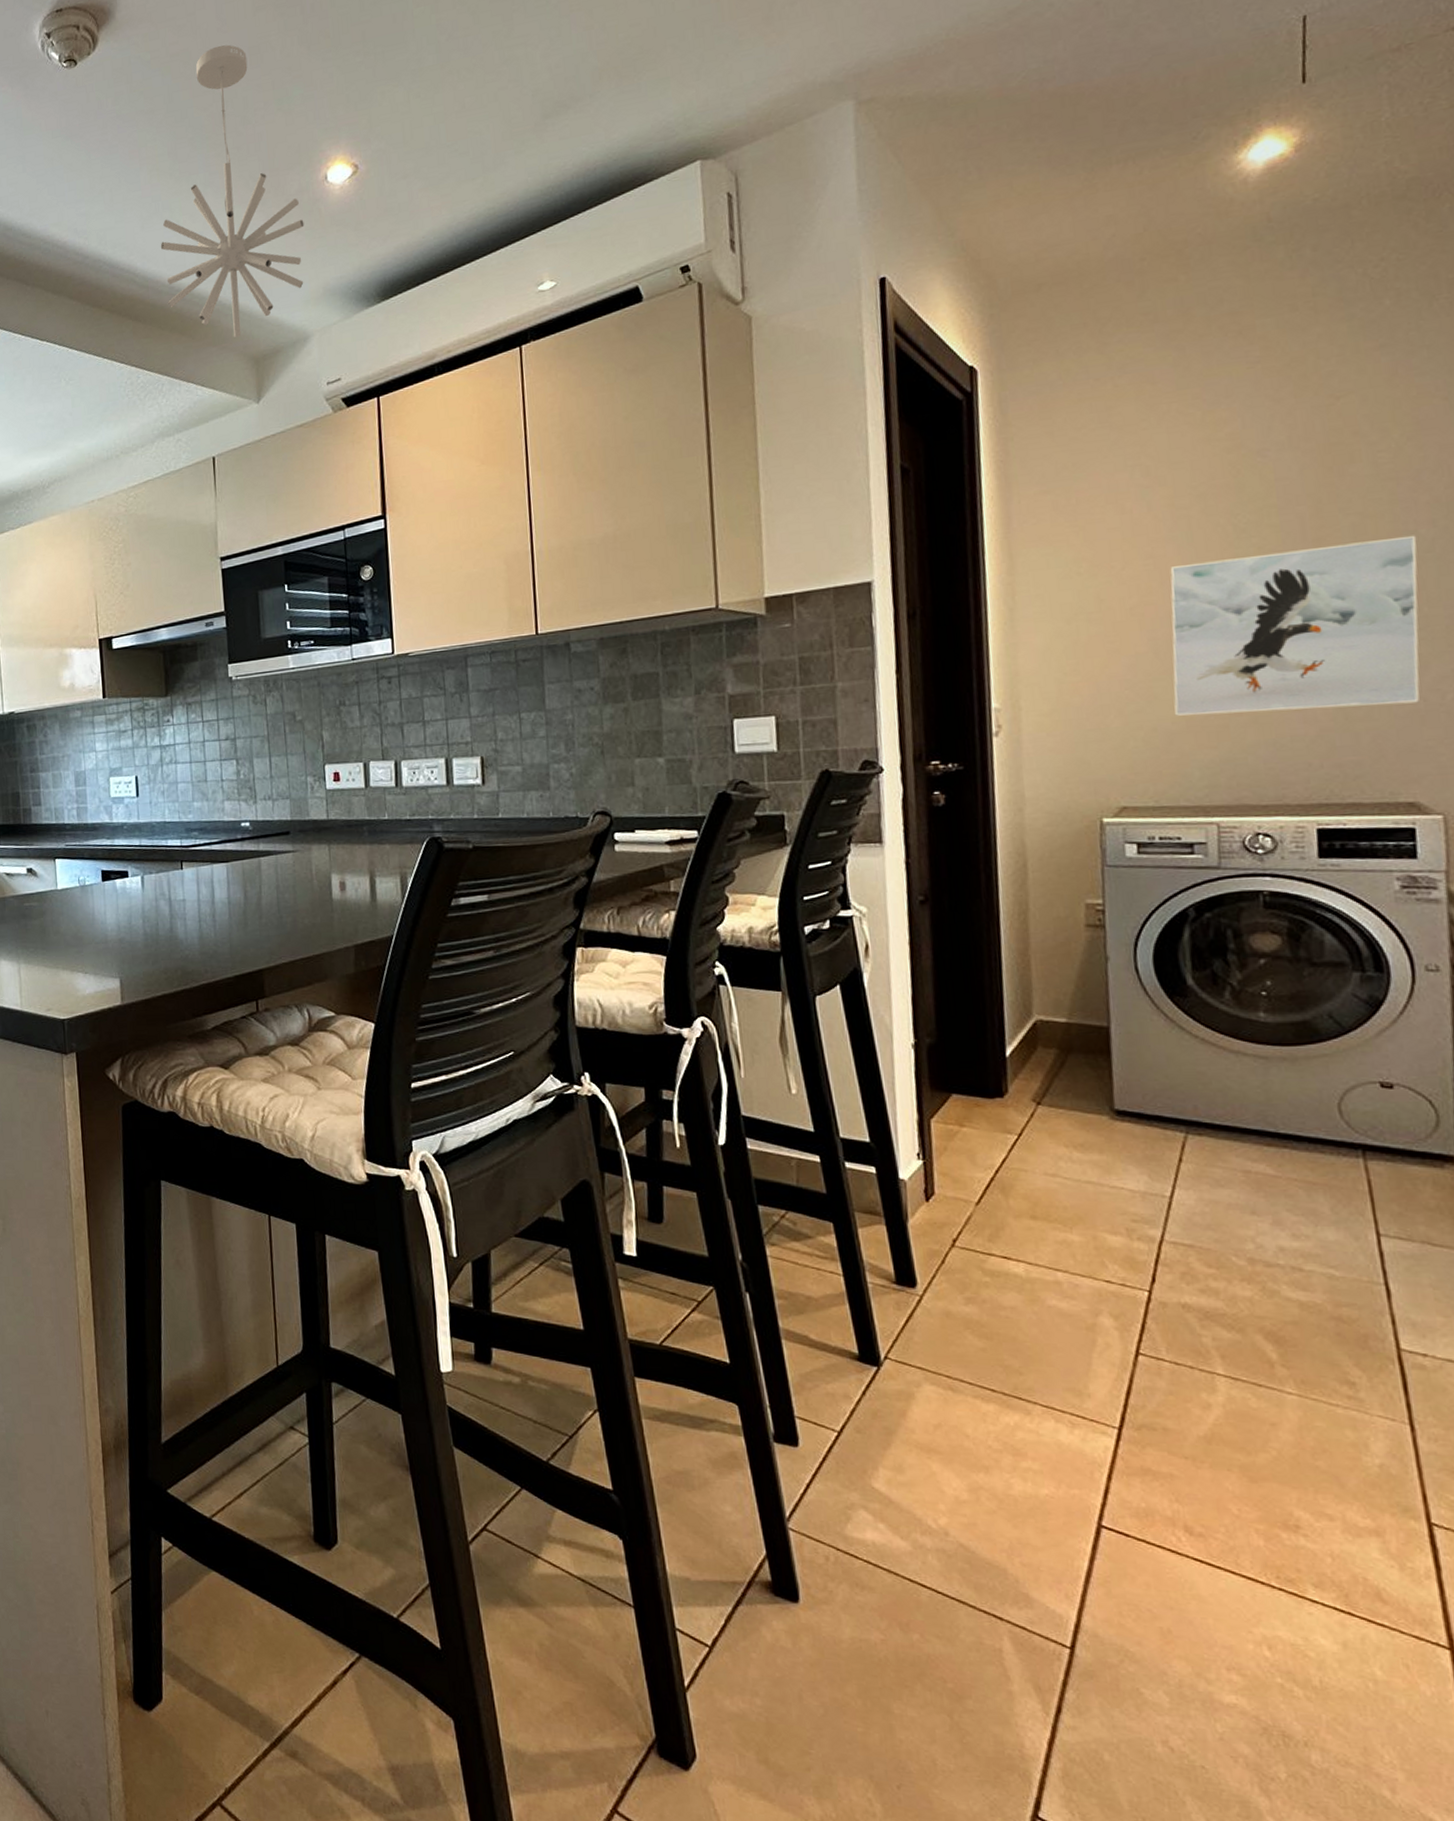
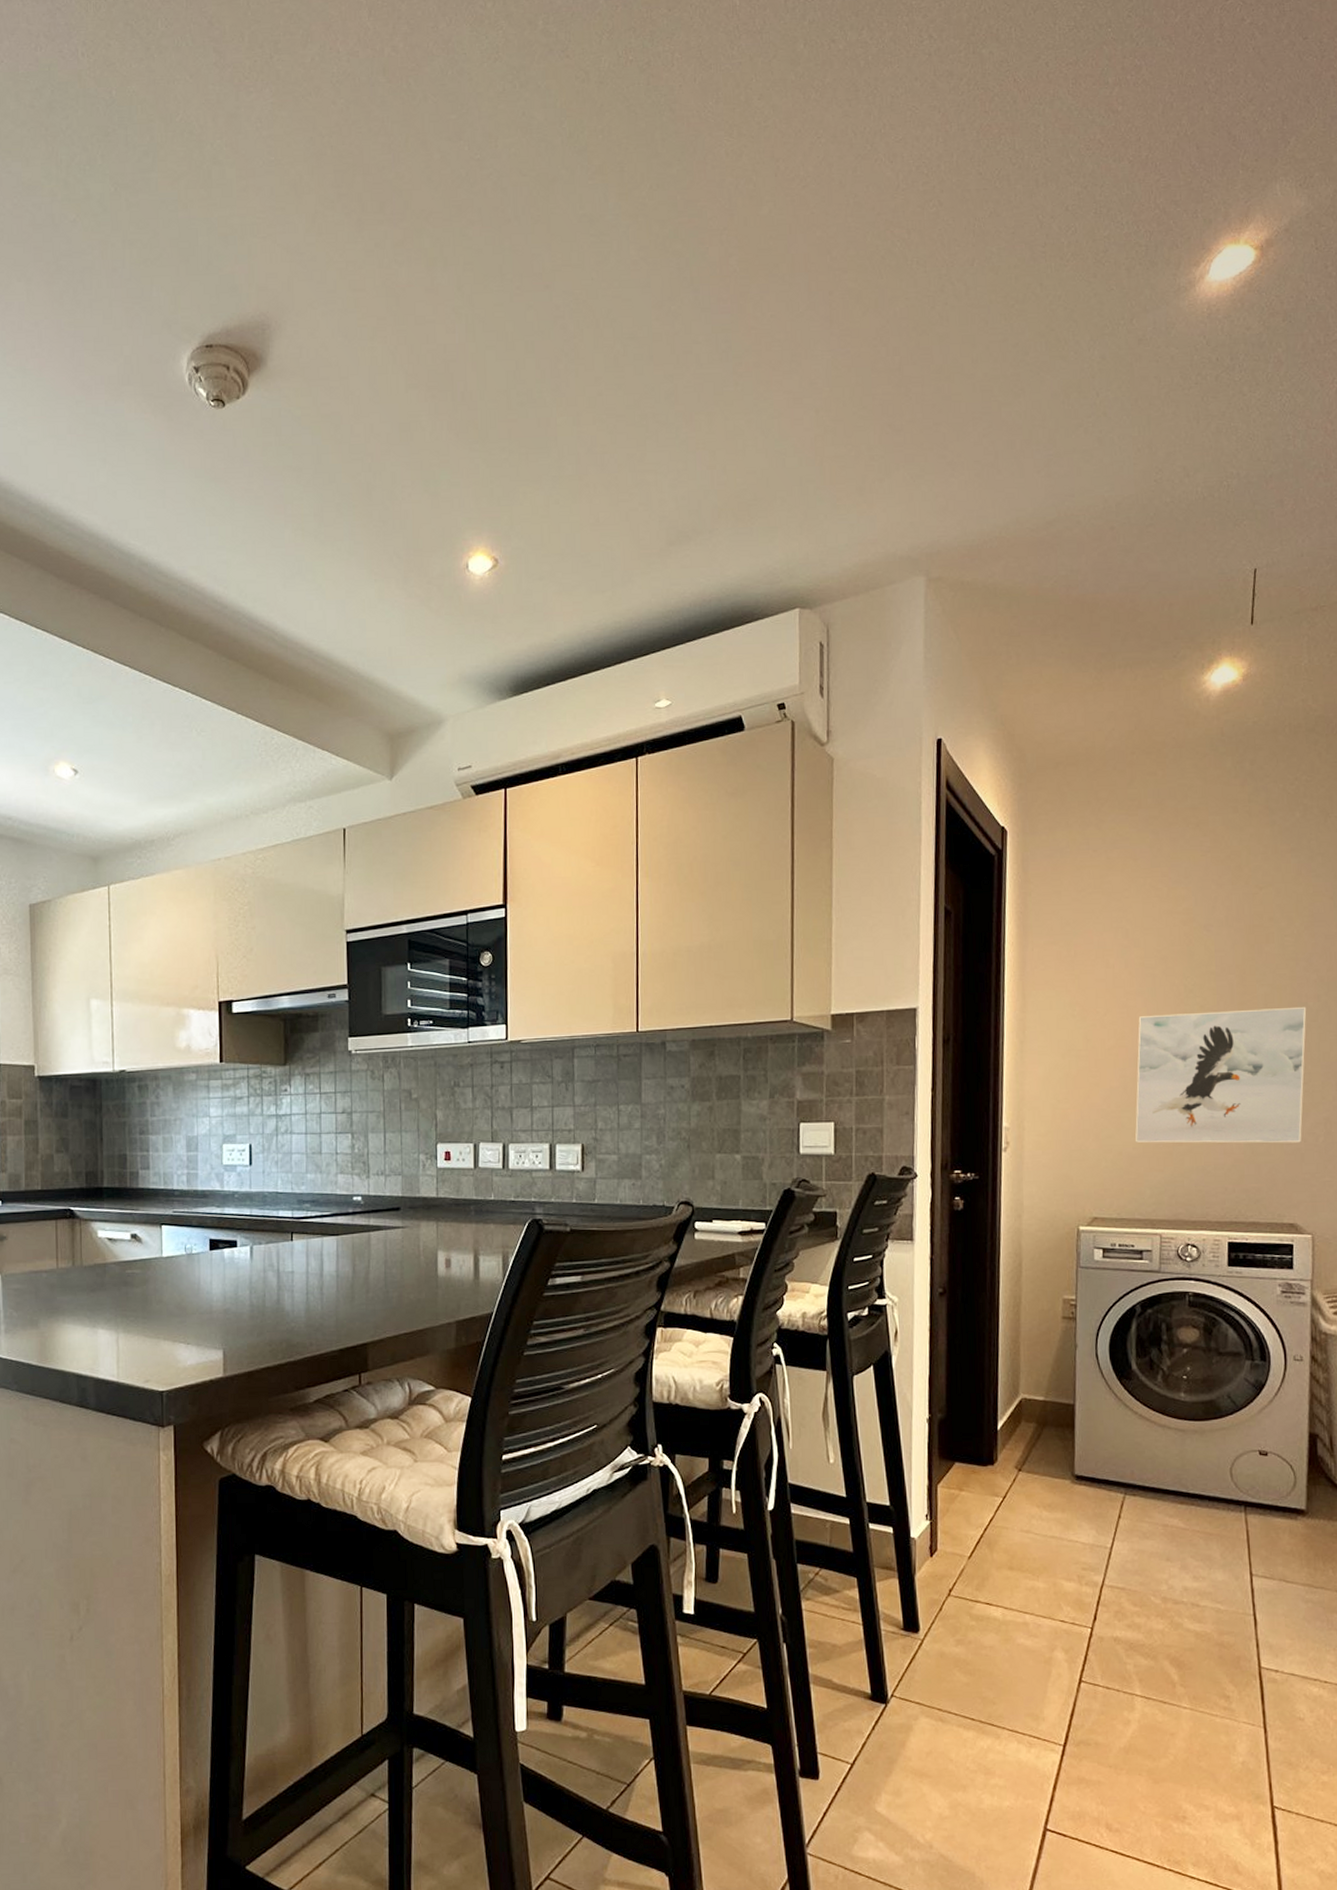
pendant light: present [160,44,304,338] -> none [301,415,444,712]

